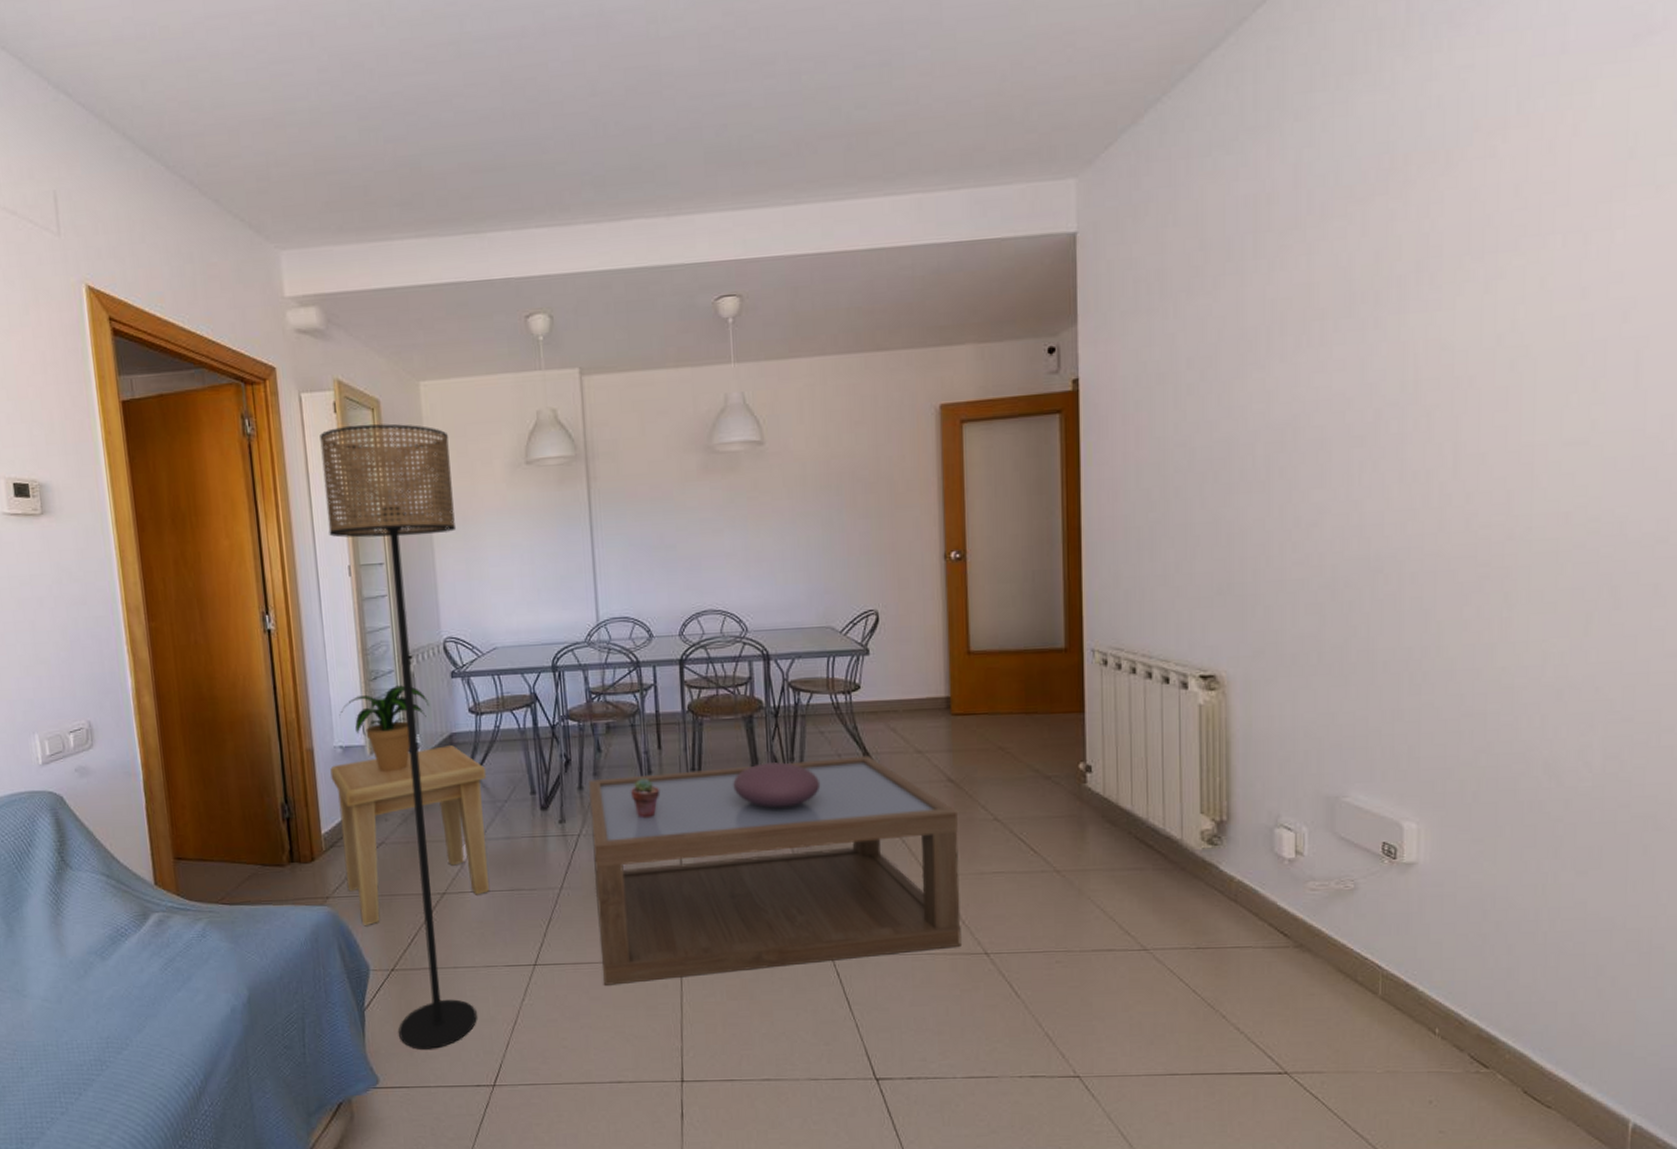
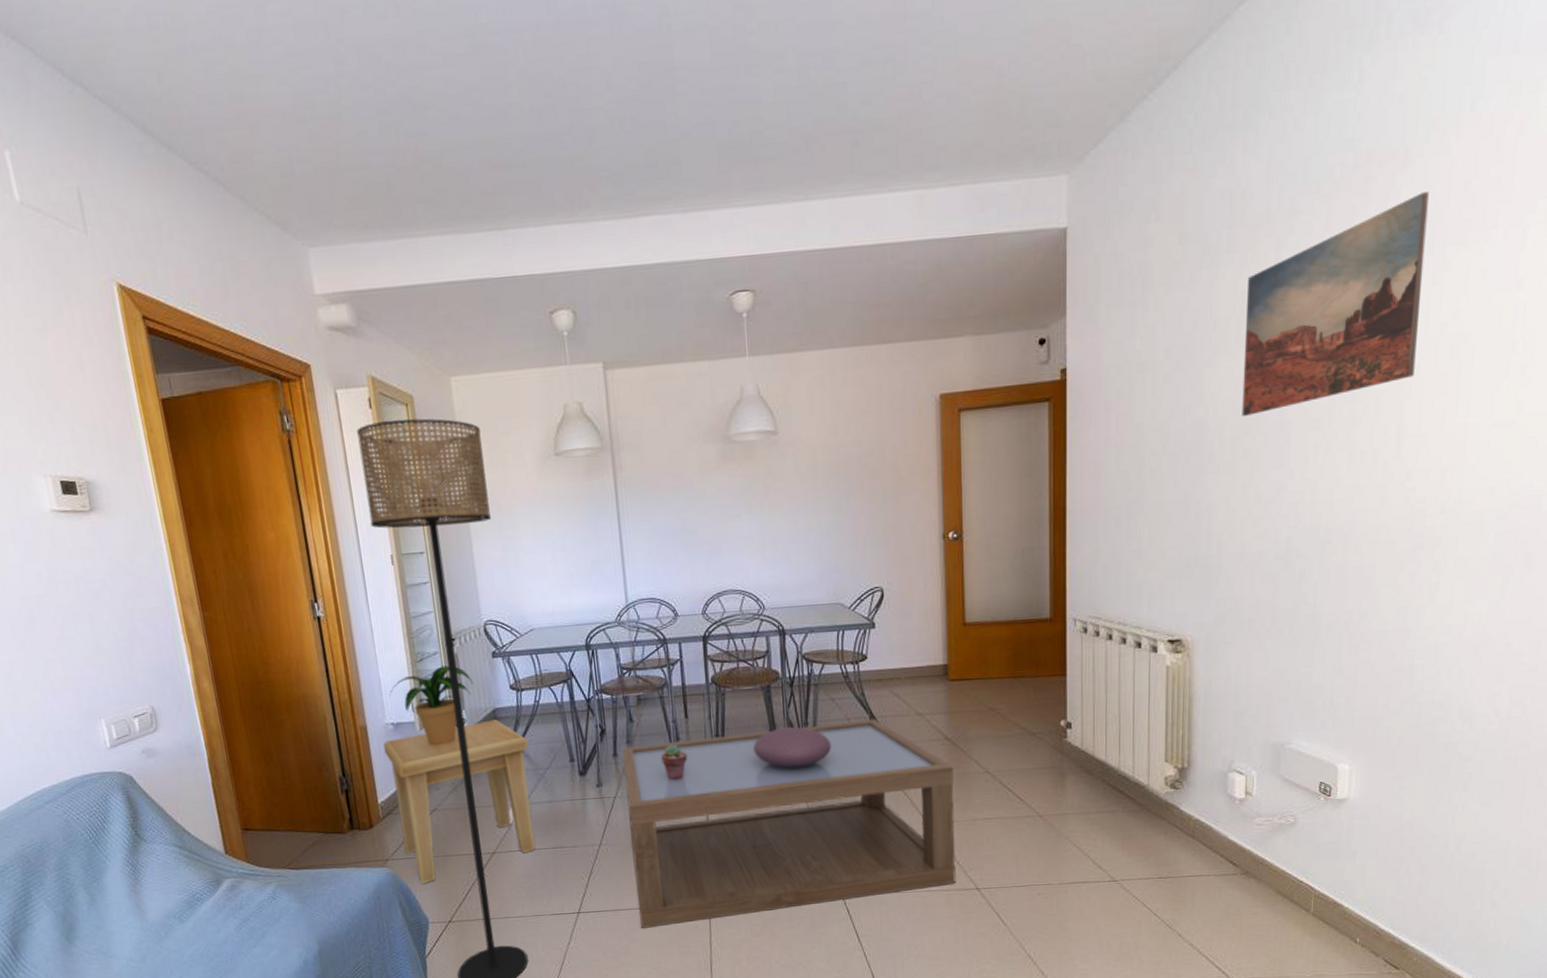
wall art: none [1275,196,1475,431] -> present [1242,192,1429,416]

